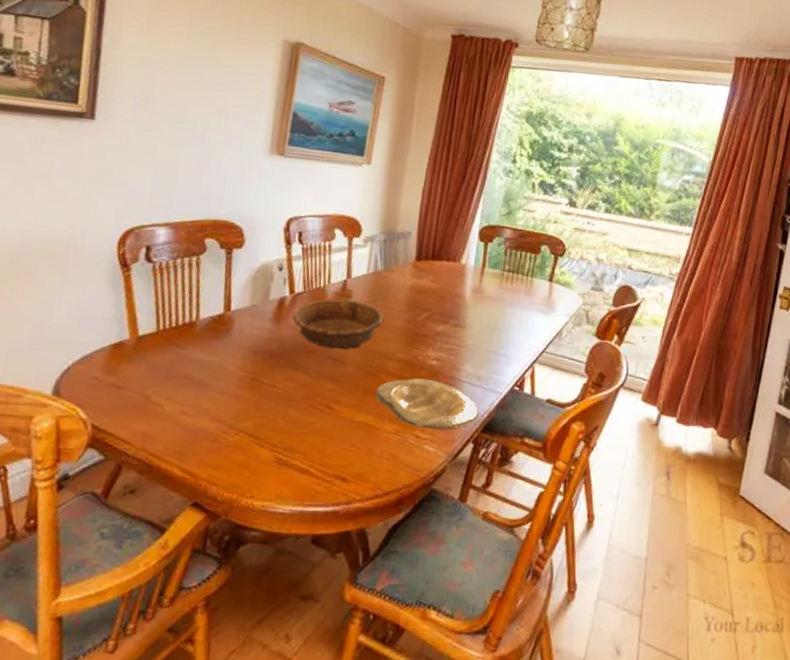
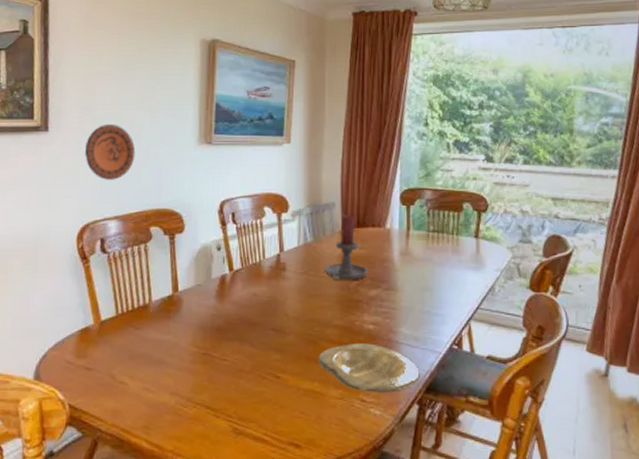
decorative plate: none [136,119,197,183] -> present [85,123,136,180]
decorative bowl: present [293,298,384,350] -> none [234,272,318,321]
candle holder: none [392,244,439,314] -> present [324,214,369,280]

